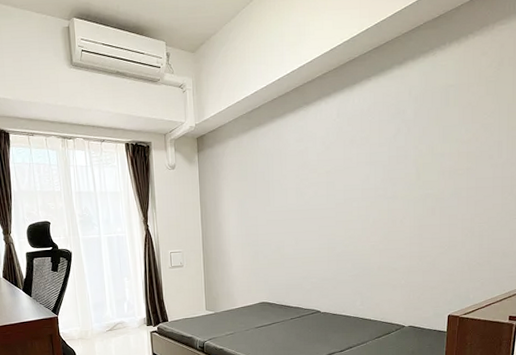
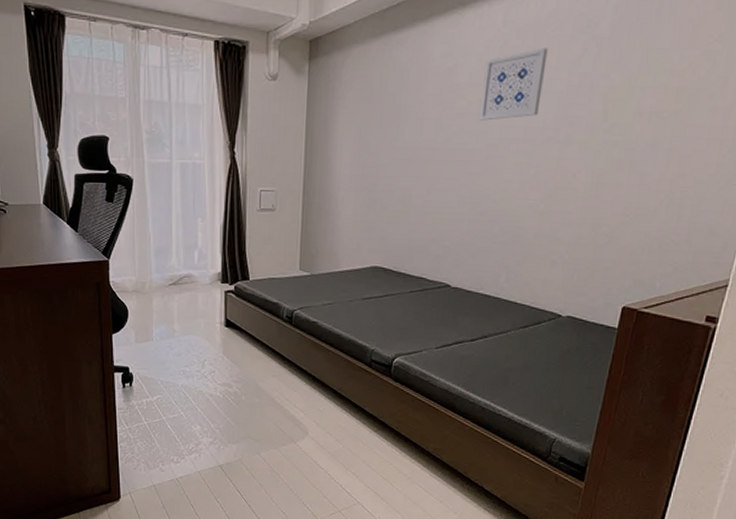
wall art: none [327,131,372,187] -> present [479,48,548,121]

